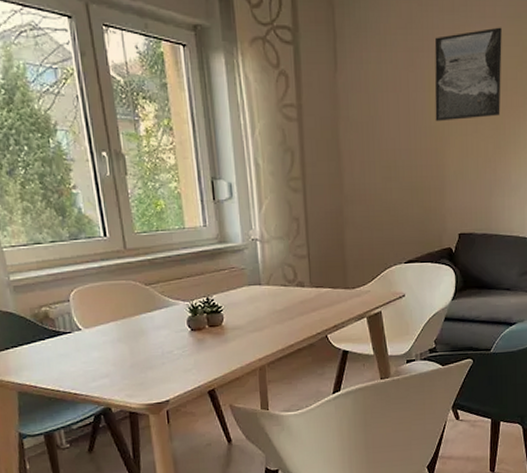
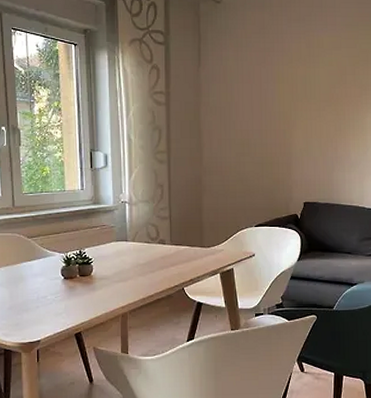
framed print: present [434,27,502,122] -> none [283,33,342,108]

